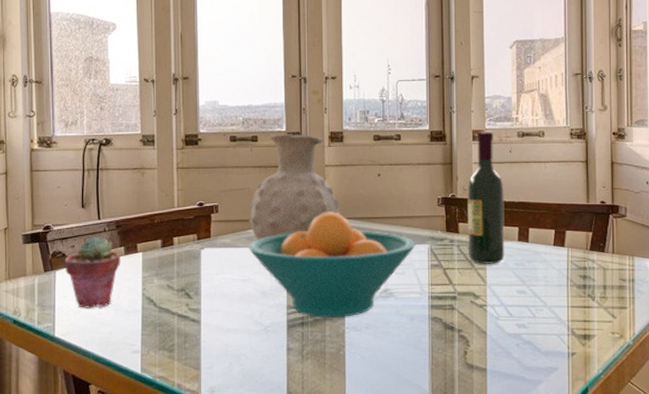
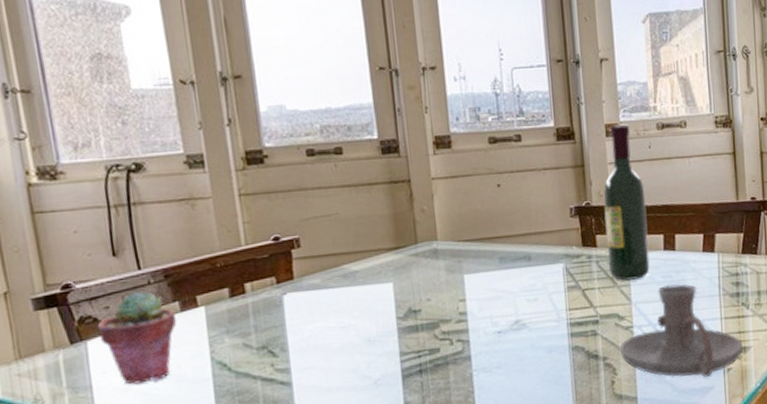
vase: present [249,134,340,240] -> none [340,141,455,277]
fruit bowl: present [249,212,416,318] -> none [344,234,549,362]
candle holder: none [473,272,588,358] -> present [619,284,744,378]

